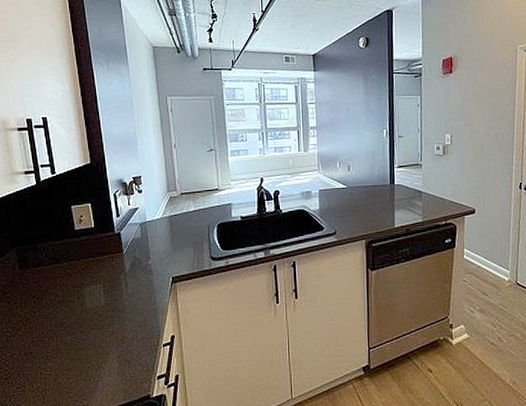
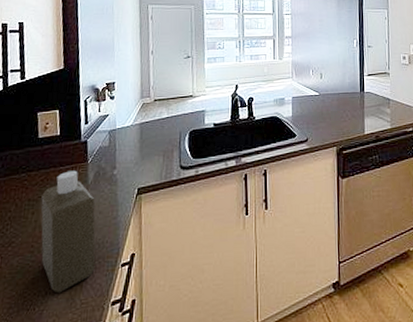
bottle: none [84,260,140,368] -> present [41,170,96,294]

